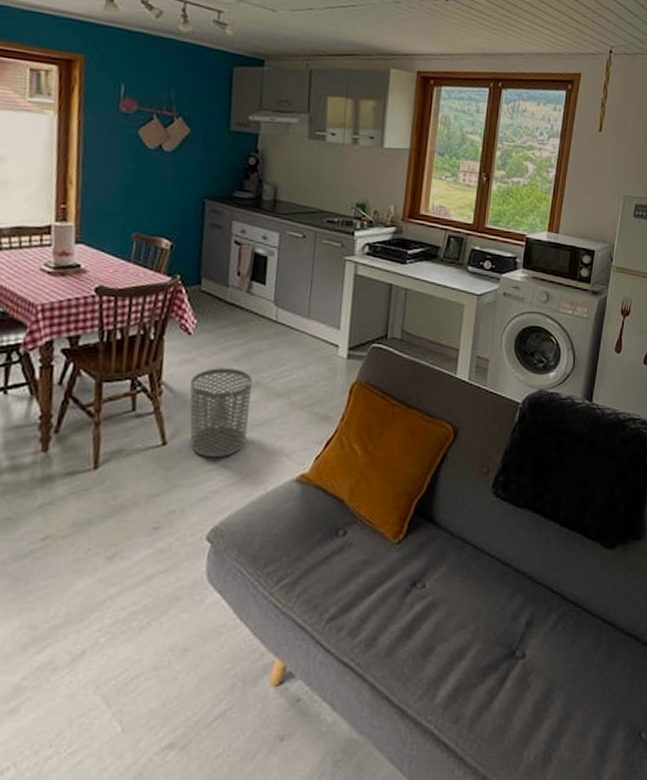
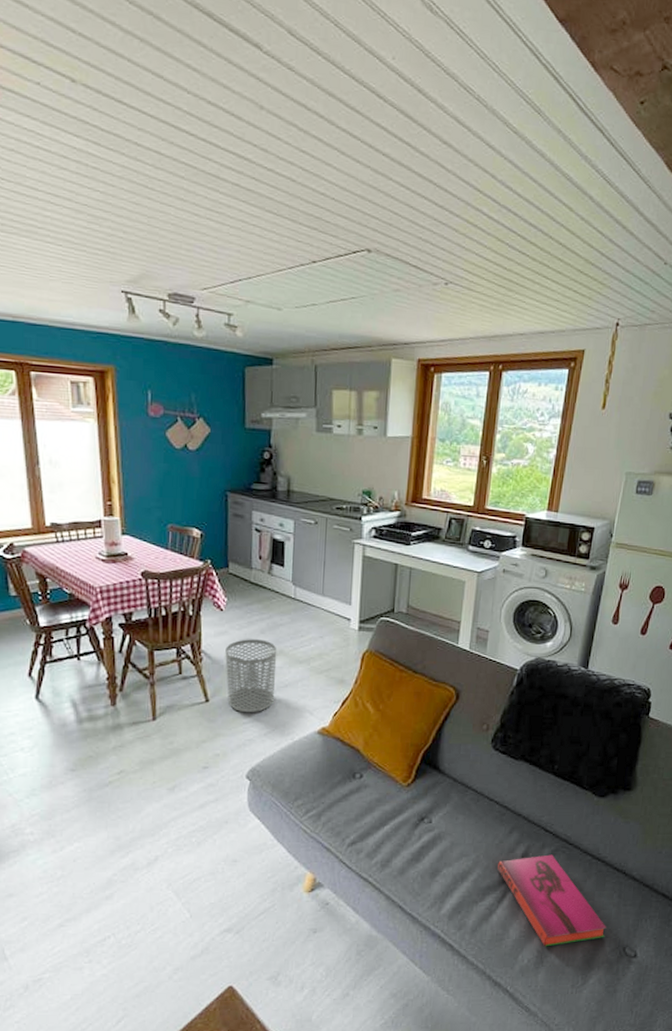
hardback book: none [499,620,621,738] -> present [498,854,607,947]

